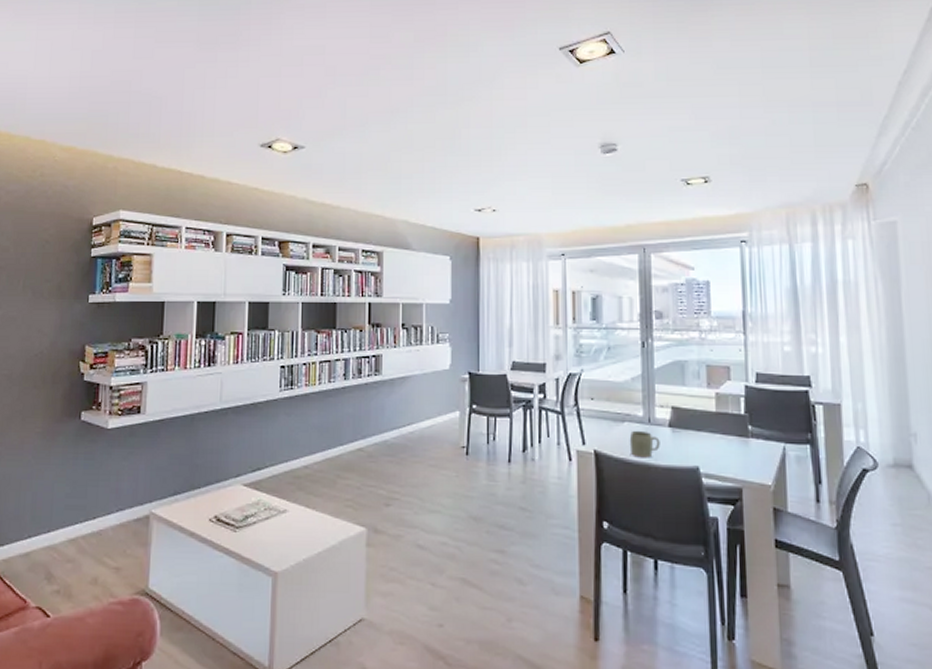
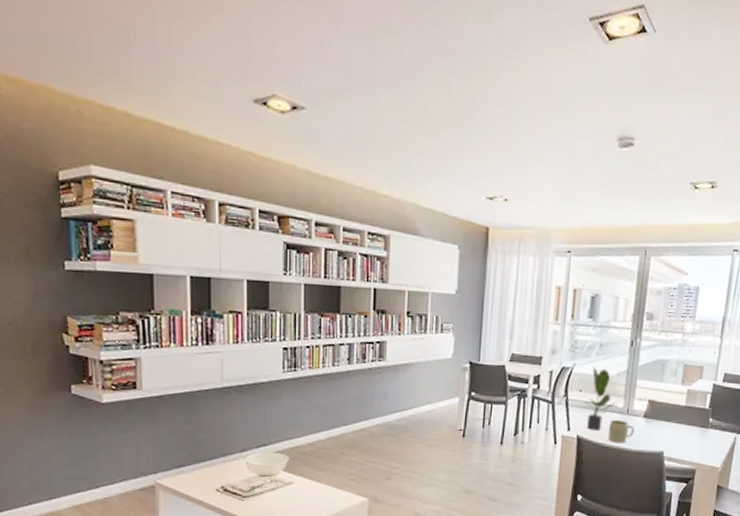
bowl: none [239,476,284,504] -> present [245,452,289,477]
potted plant: none [599,371,636,443] -> present [585,366,618,430]

